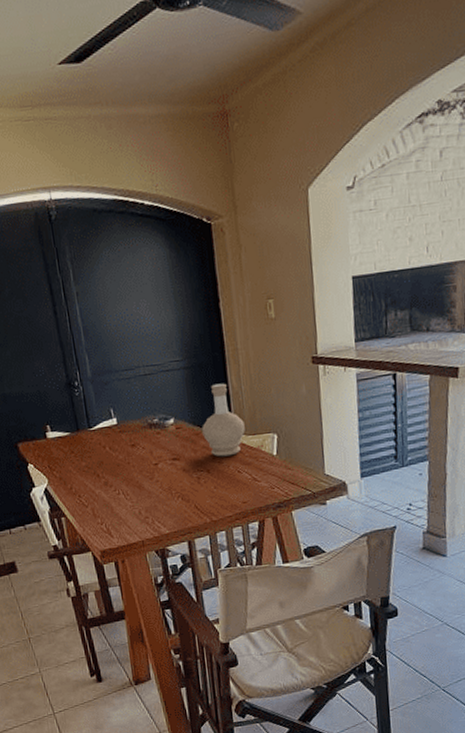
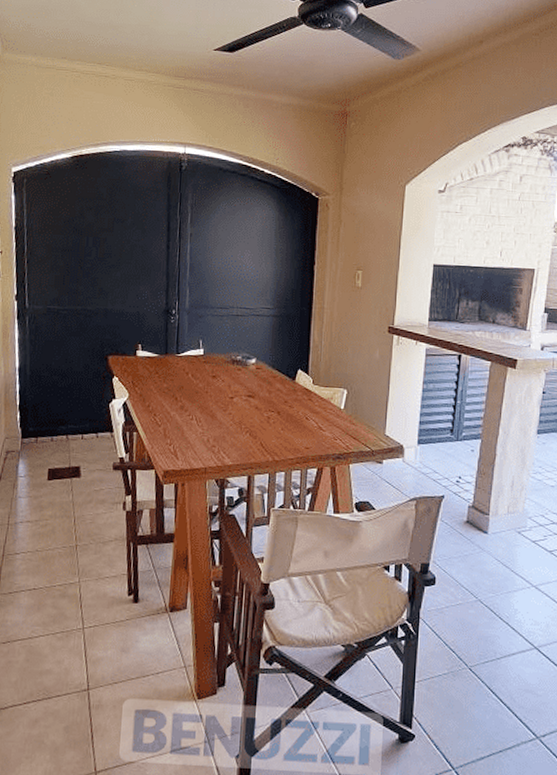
bottle: present [202,383,245,457] -> none [279,335,319,403]

